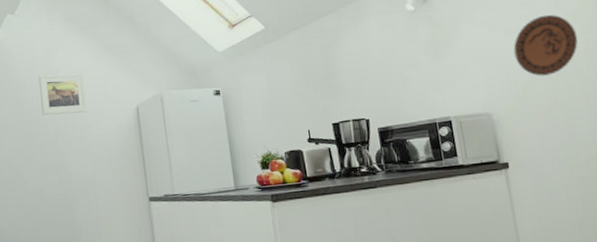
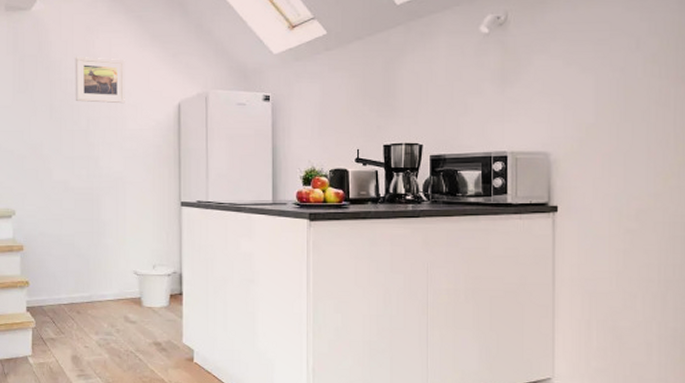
decorative plate: present [513,14,578,76] -> none [584,54,653,120]

